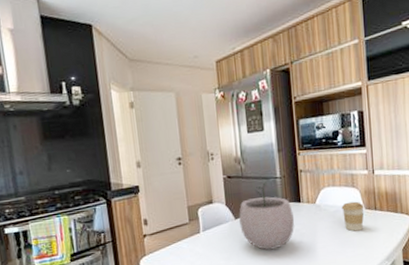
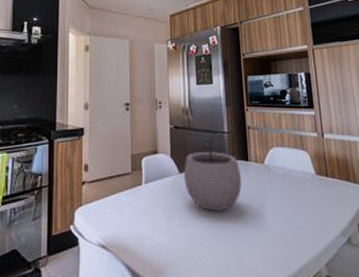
coffee cup: present [341,201,364,232] -> none [291,165,315,199]

